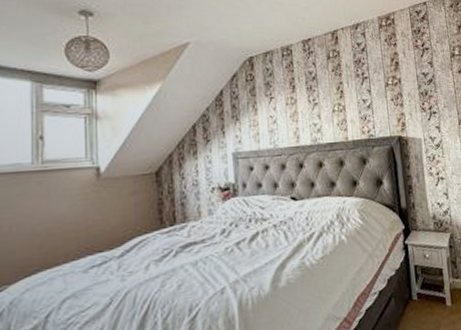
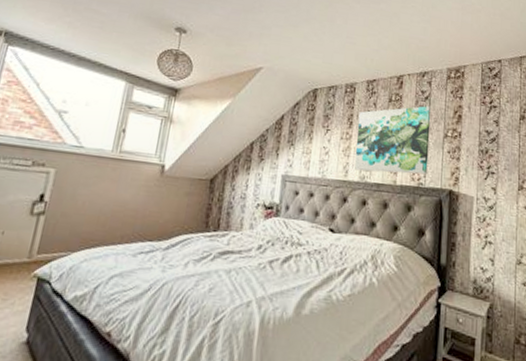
wall art: none [299,58,376,134] -> present [355,106,432,175]

